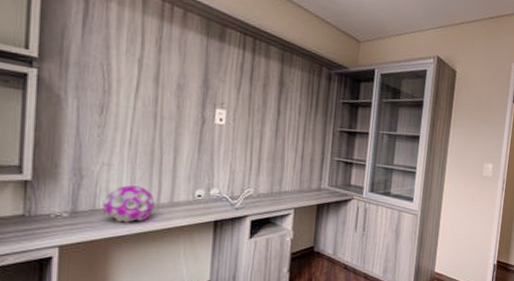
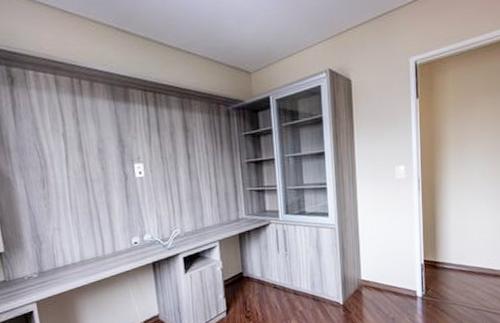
decorative ball: present [102,185,155,223] -> none [61,243,102,276]

